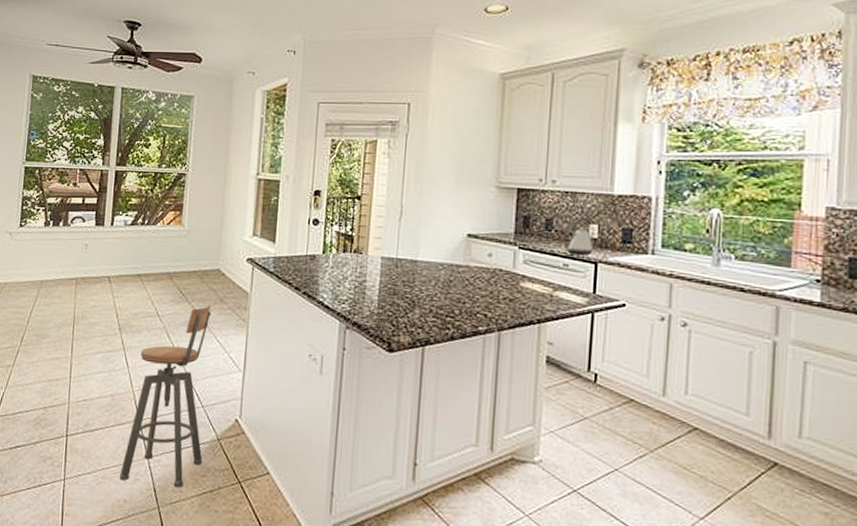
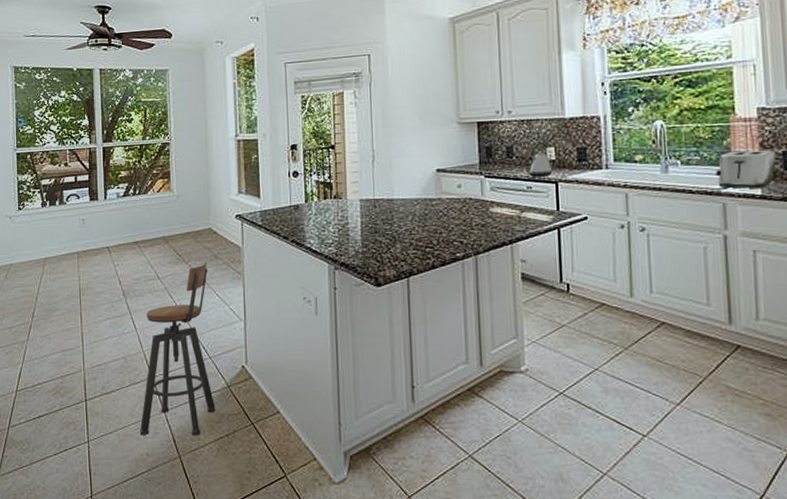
toaster: none [772,251,840,296] -> present [716,150,776,189]

